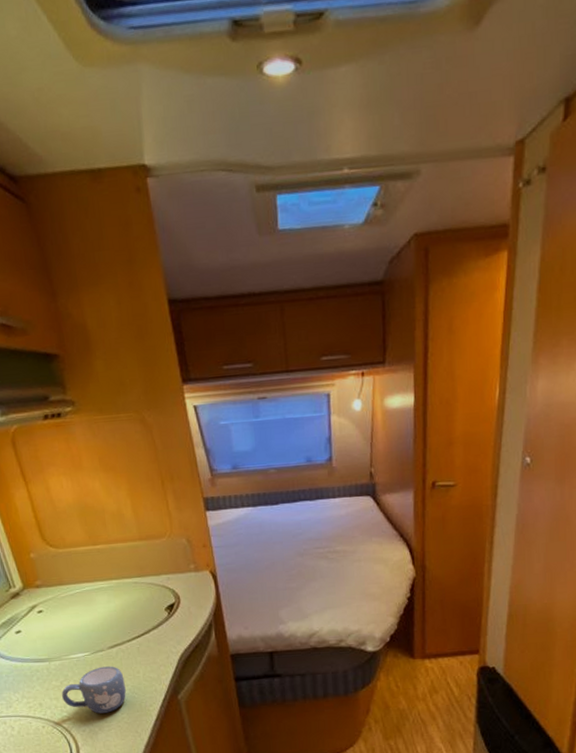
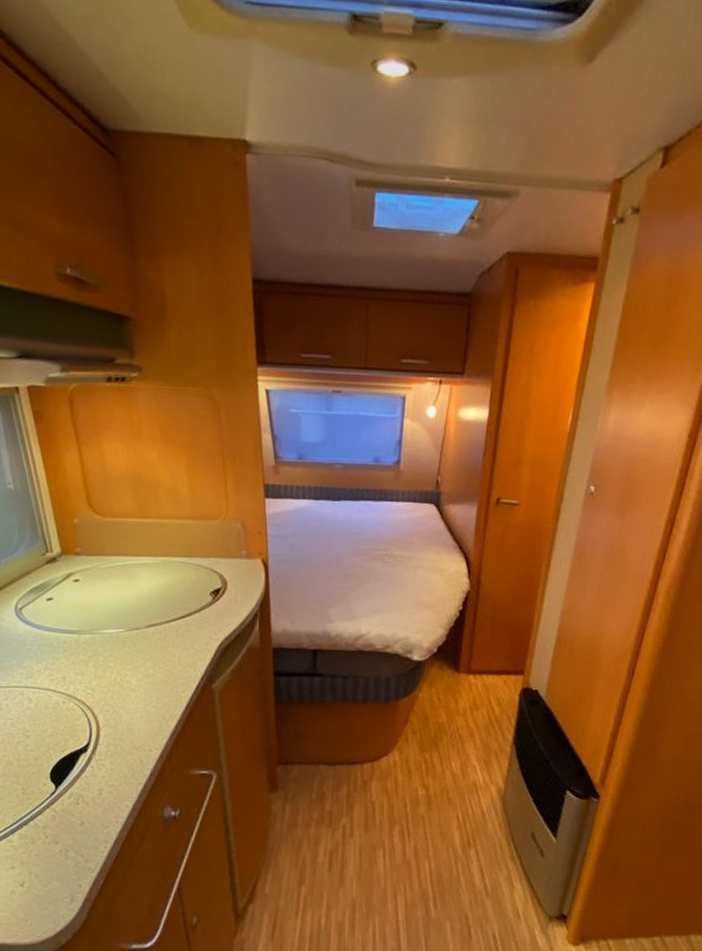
mug: present [62,666,126,714] -> none [89,645,158,695]

